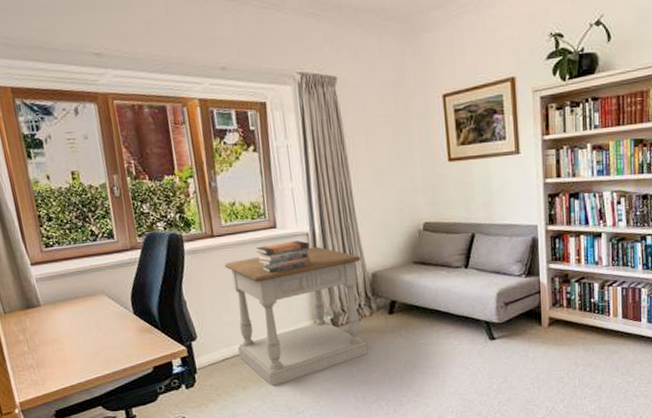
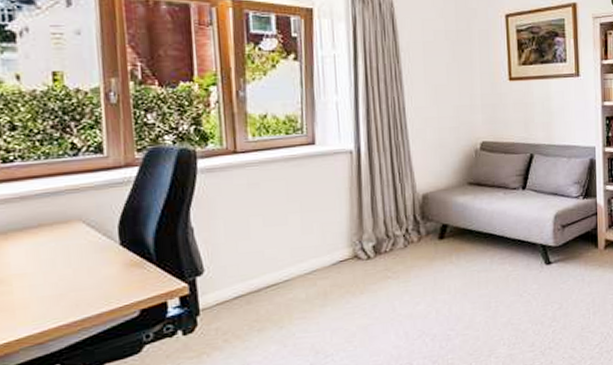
side table: present [224,246,369,386] -> none [247,165,414,326]
book stack: present [256,240,311,273] -> none [289,159,354,195]

